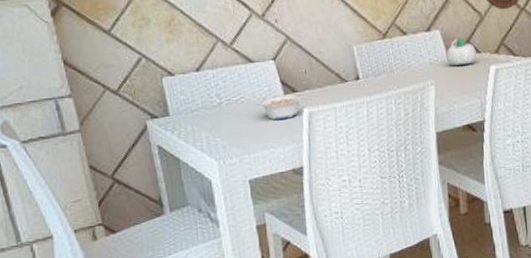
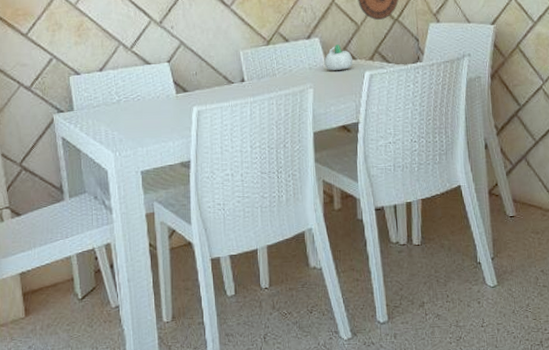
legume: present [256,94,302,120] -> none [150,94,192,117]

